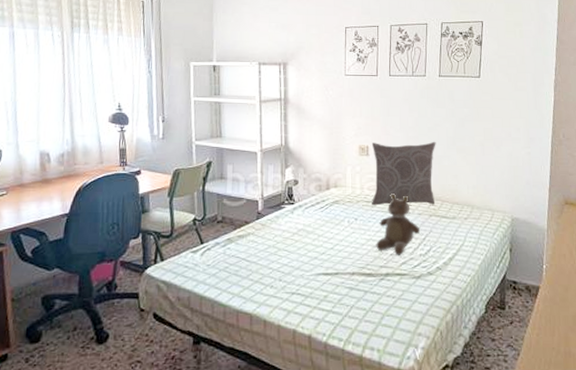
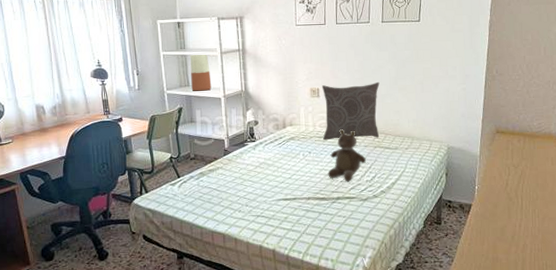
vase: none [223,101,247,143] -> present [189,54,212,91]

